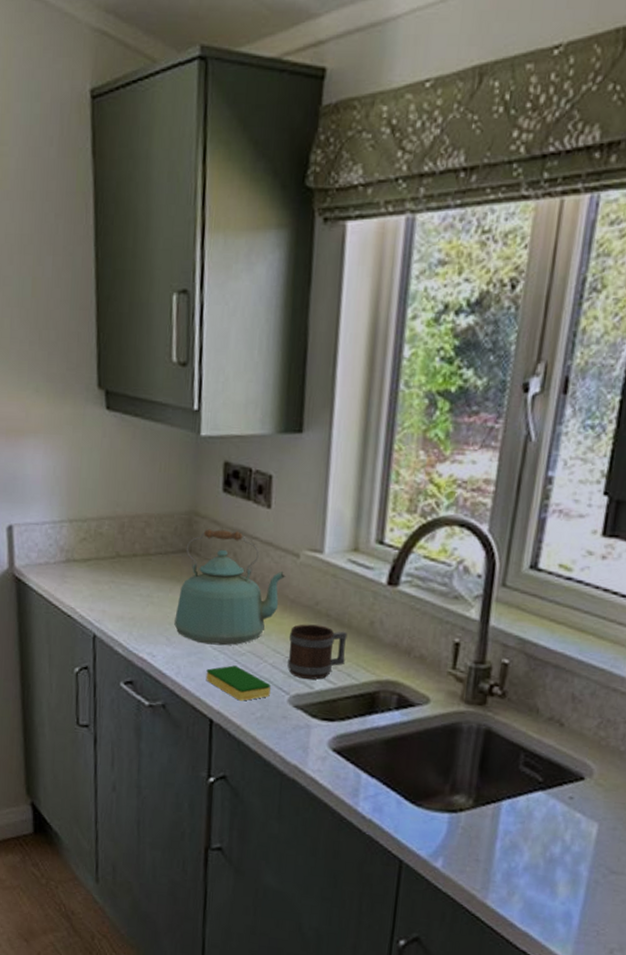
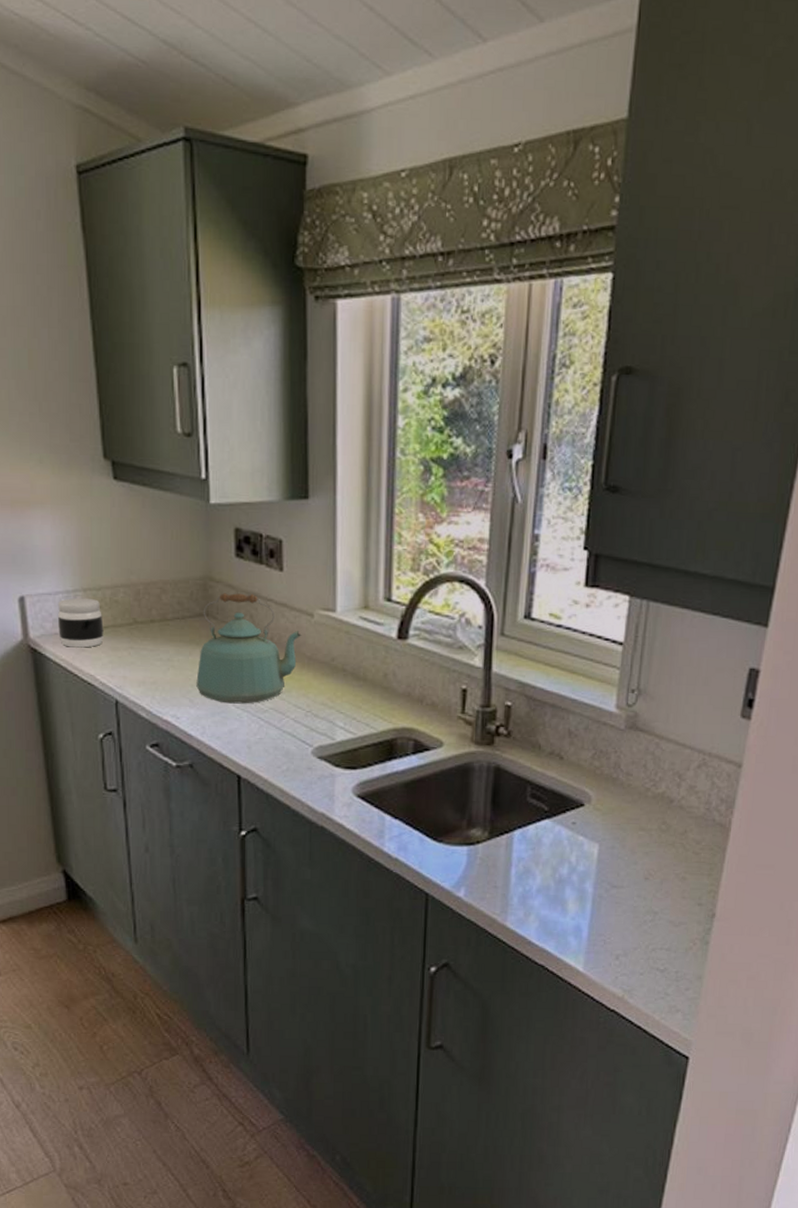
jar: none [42,528,87,580] -> present [57,597,104,648]
dish sponge: present [206,665,271,701] -> none [231,722,294,756]
mug: present [287,624,348,680] -> none [309,679,364,731]

